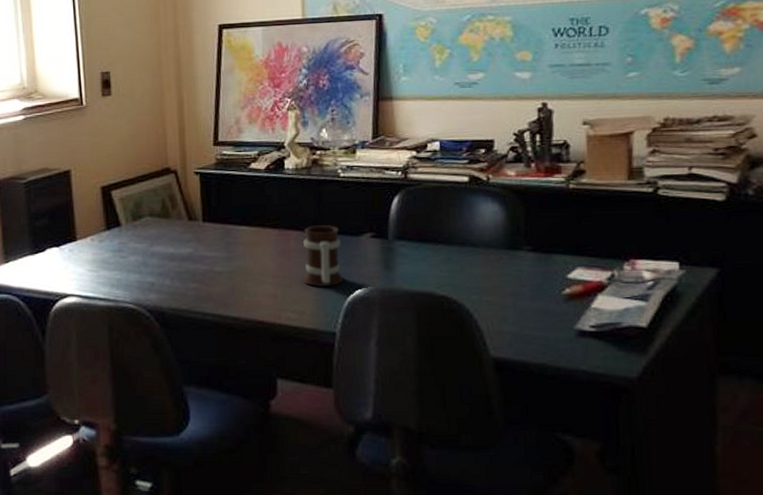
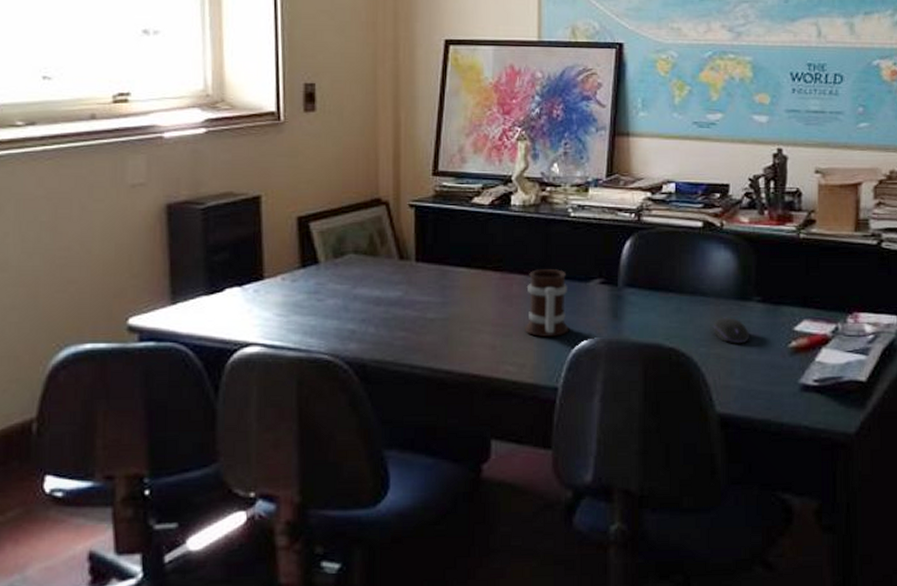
computer mouse: none [483,266,521,292] -> present [712,317,749,344]

